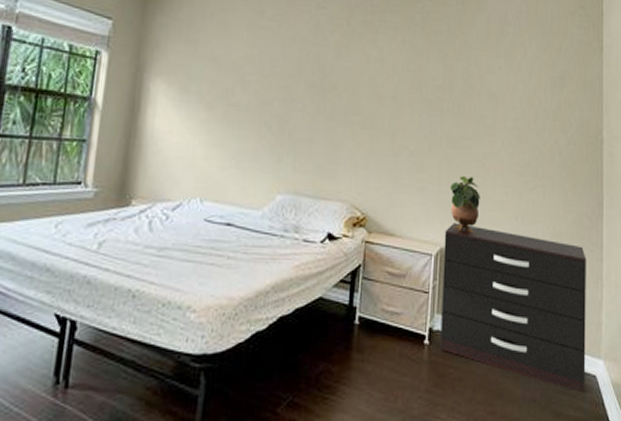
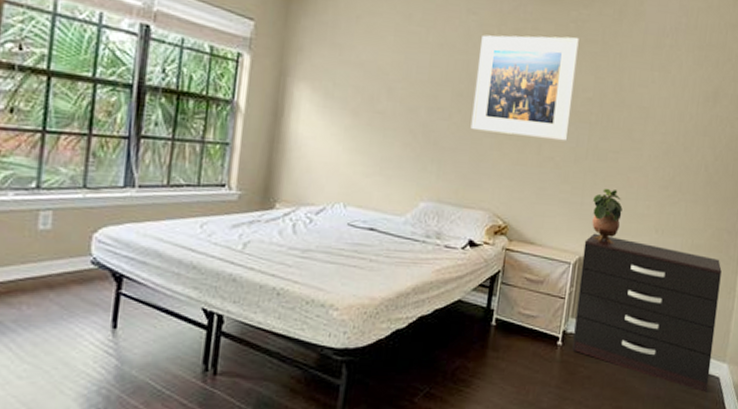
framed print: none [324,27,425,129] -> present [470,34,579,141]

